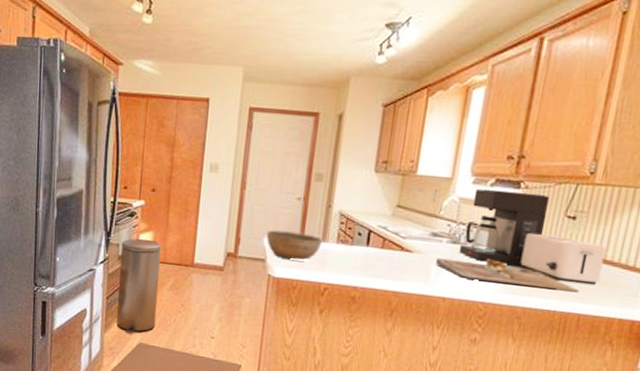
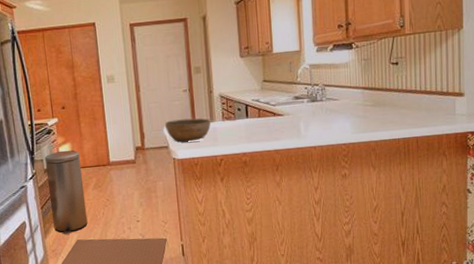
cutting board: present [436,258,579,293] -> none [302,108,413,128]
coffee maker: present [458,188,550,266] -> none [317,50,377,112]
toaster: present [520,232,606,286] -> none [364,79,425,115]

